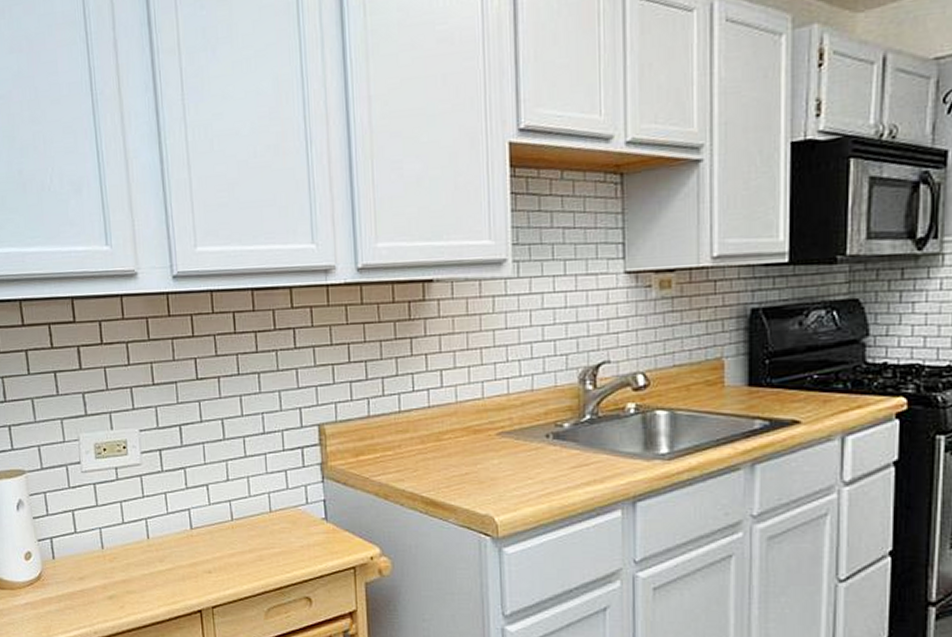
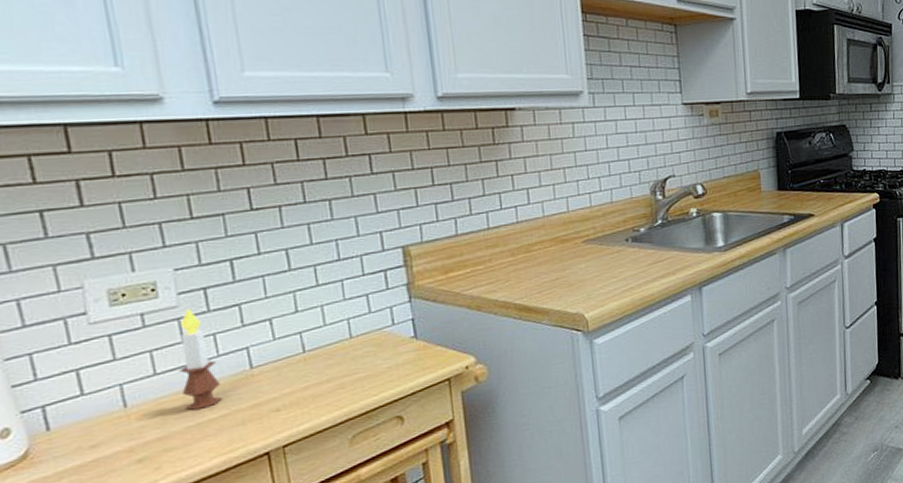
candle: none [139,466,169,560] -> present [178,308,223,410]

